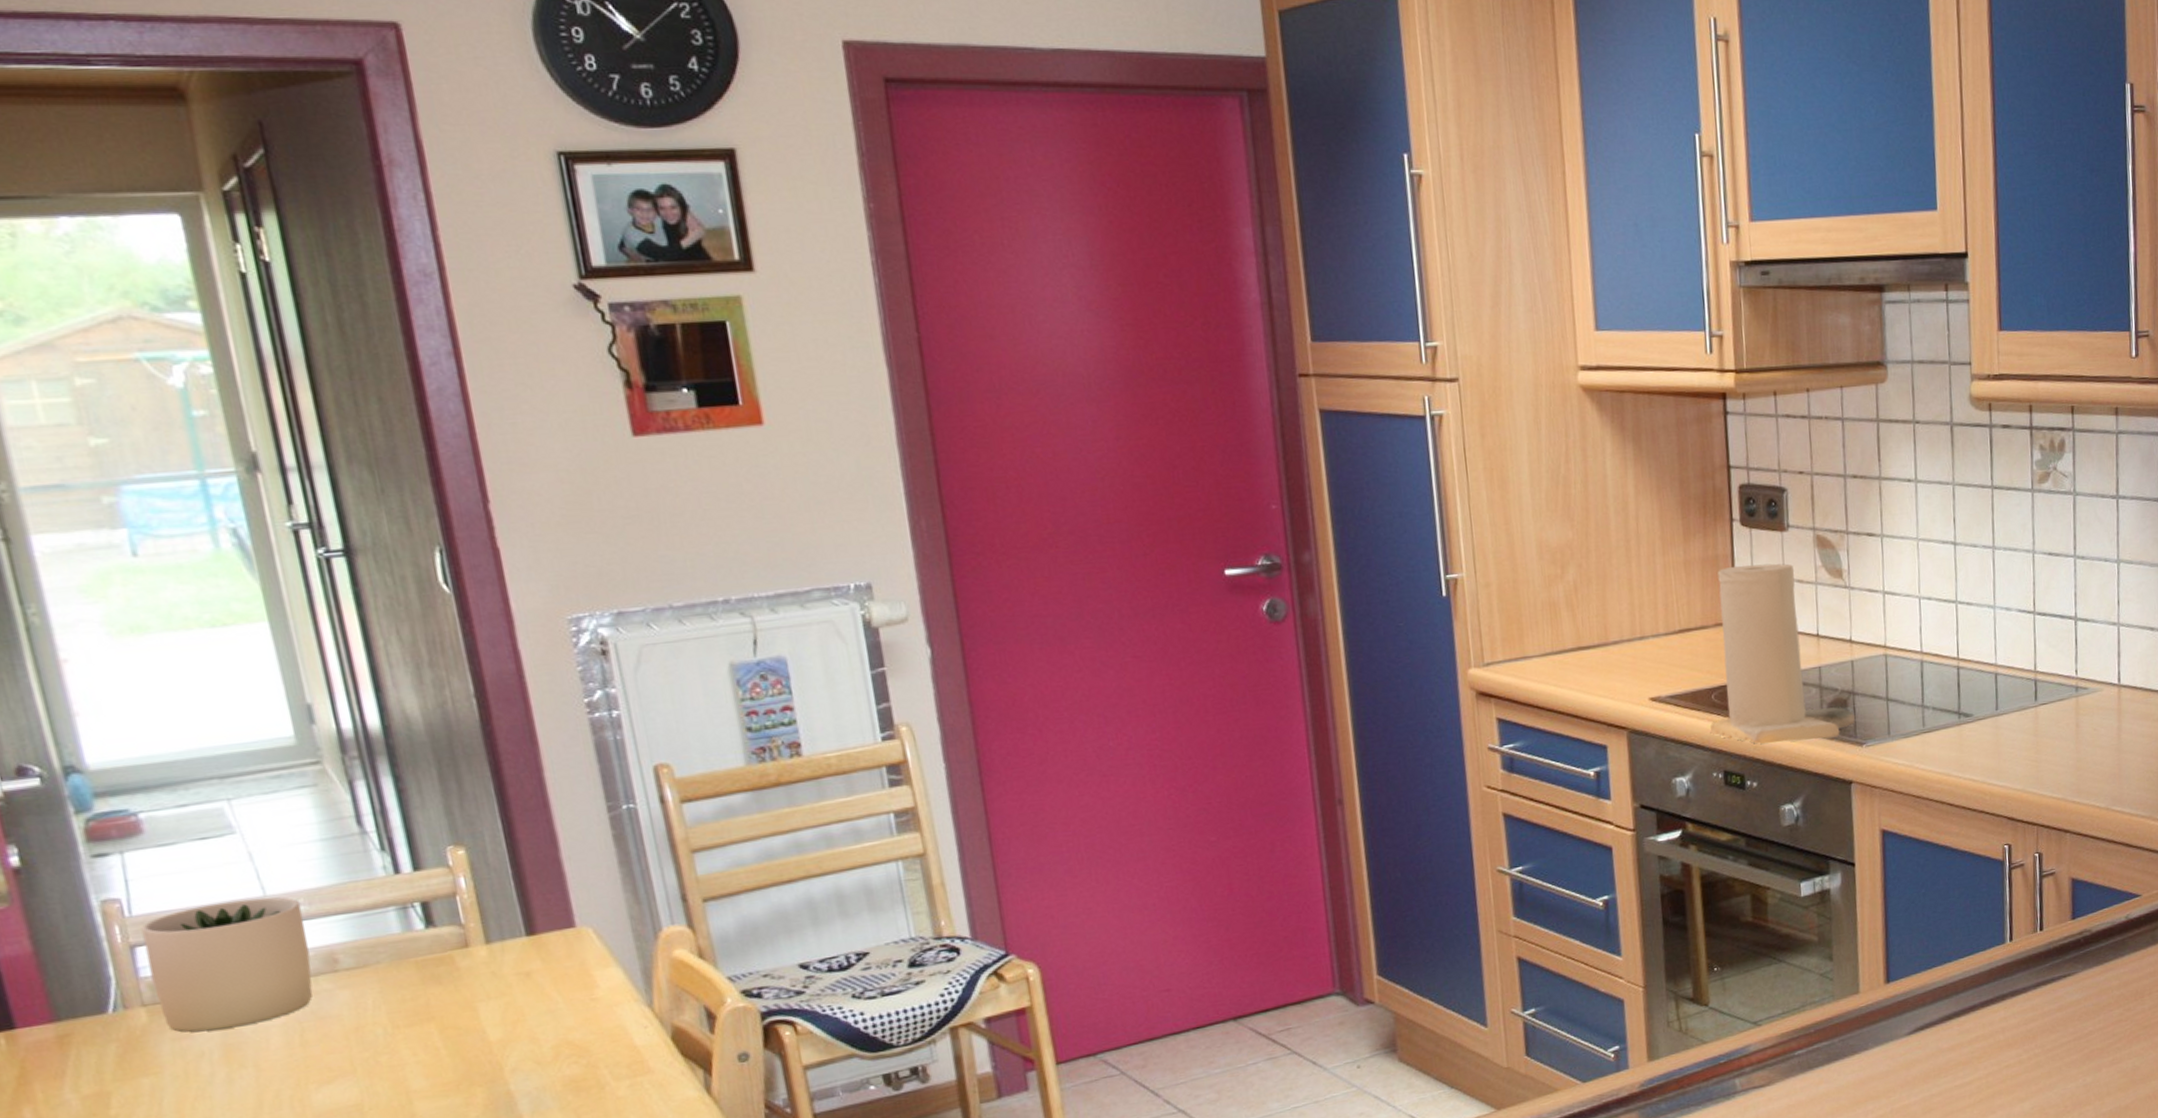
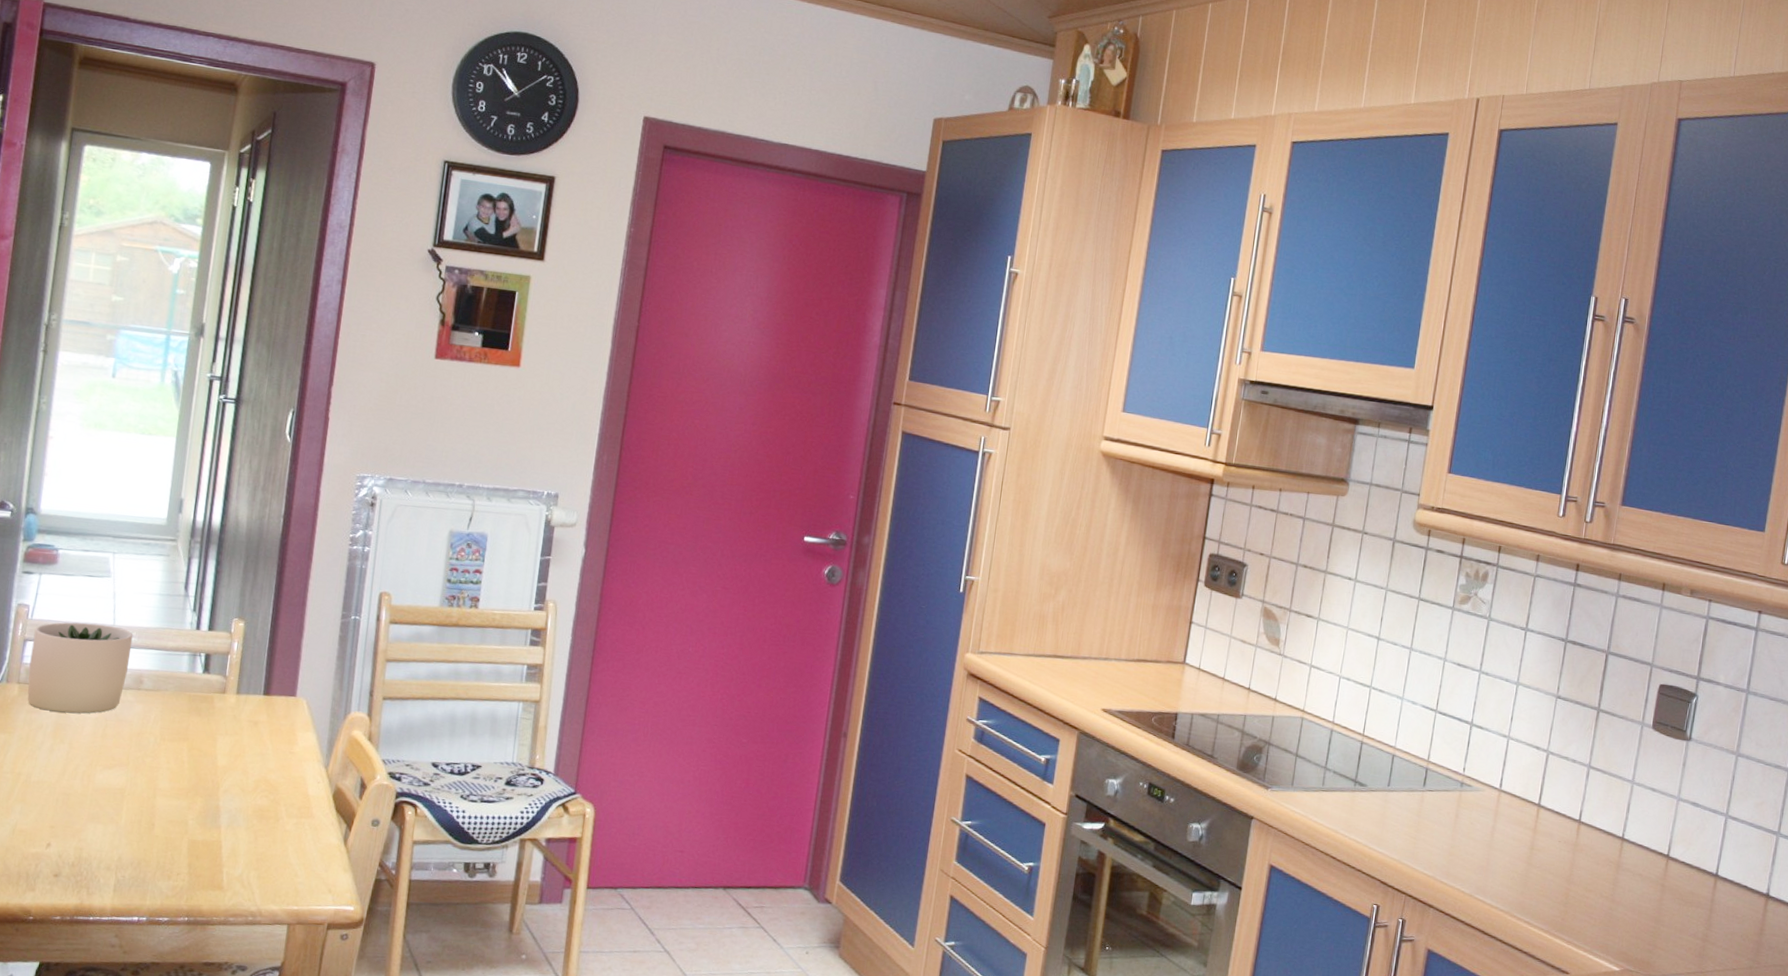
paper towel: present [1710,563,1856,744] -> none [1144,617,1267,777]

